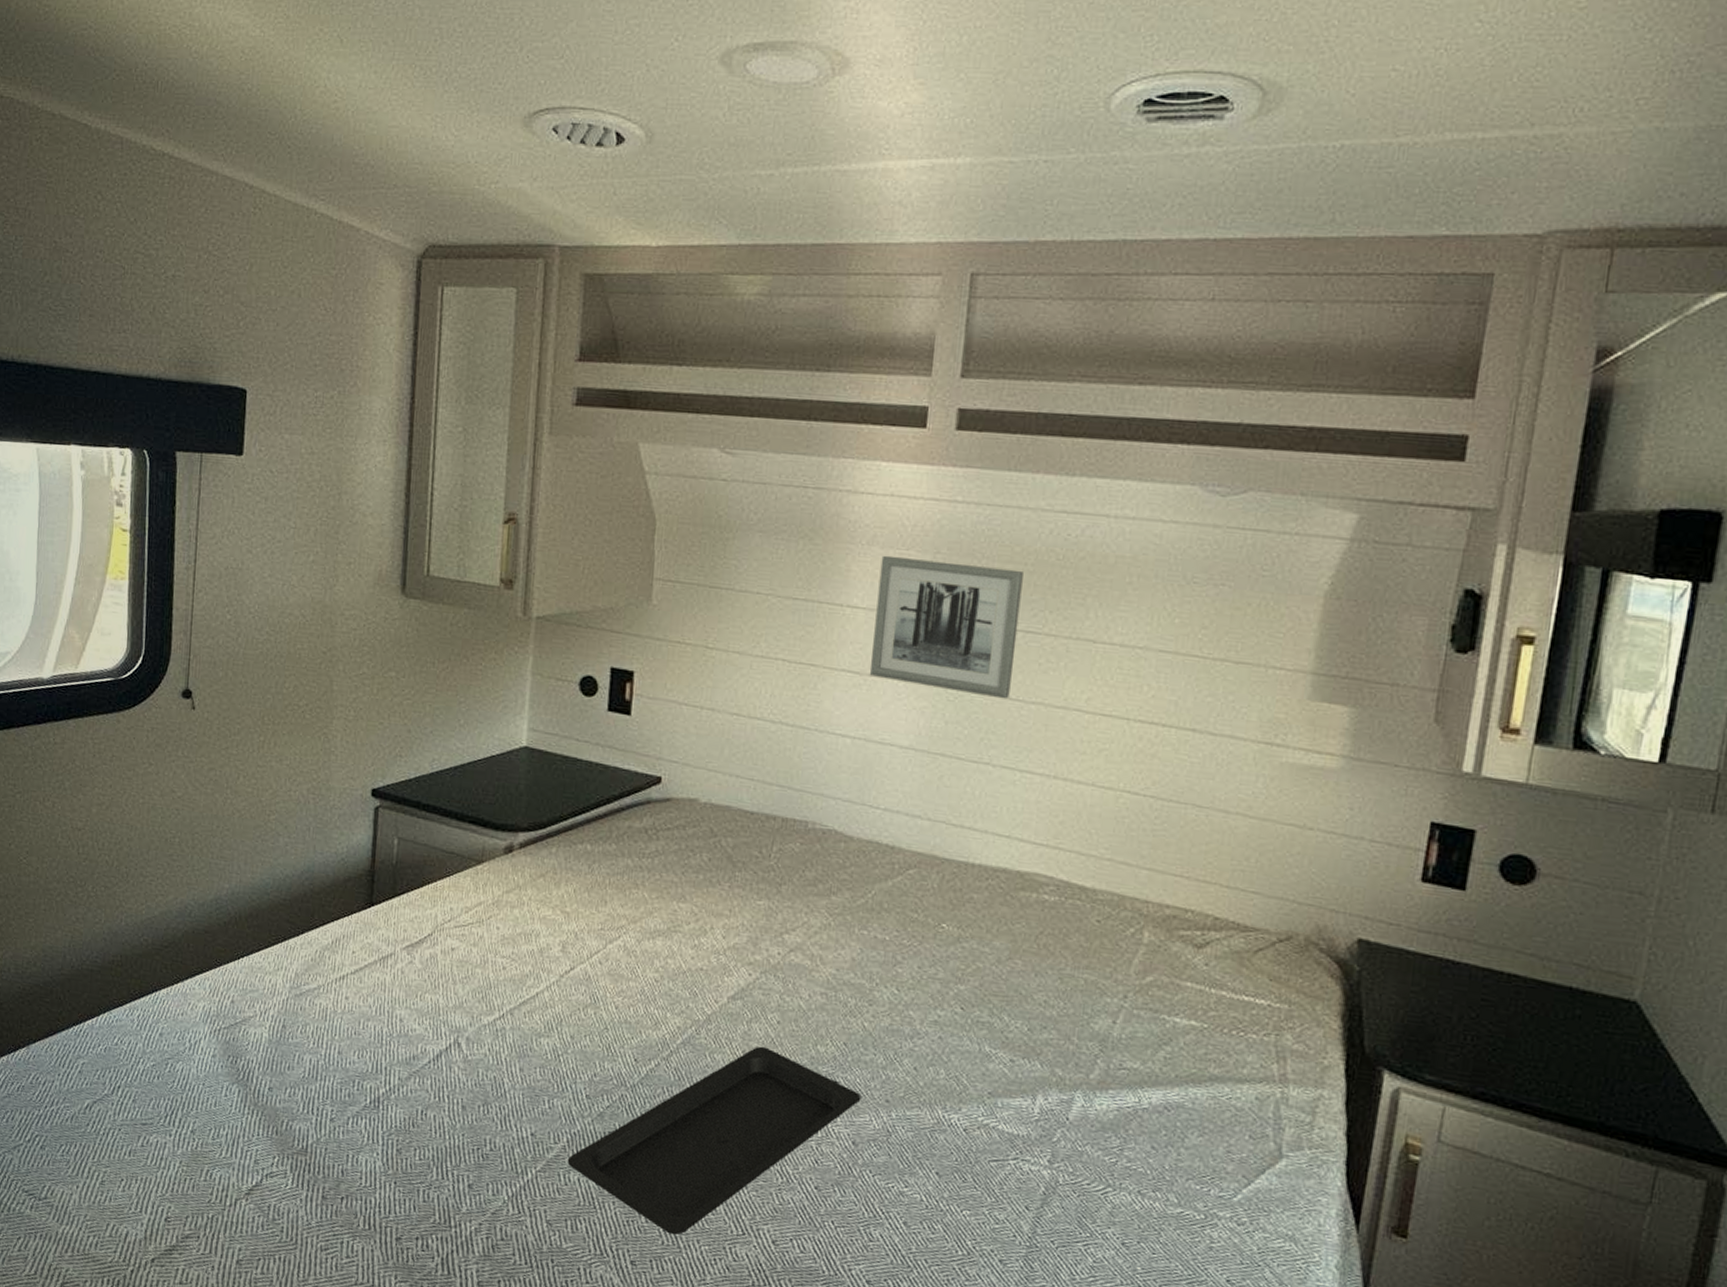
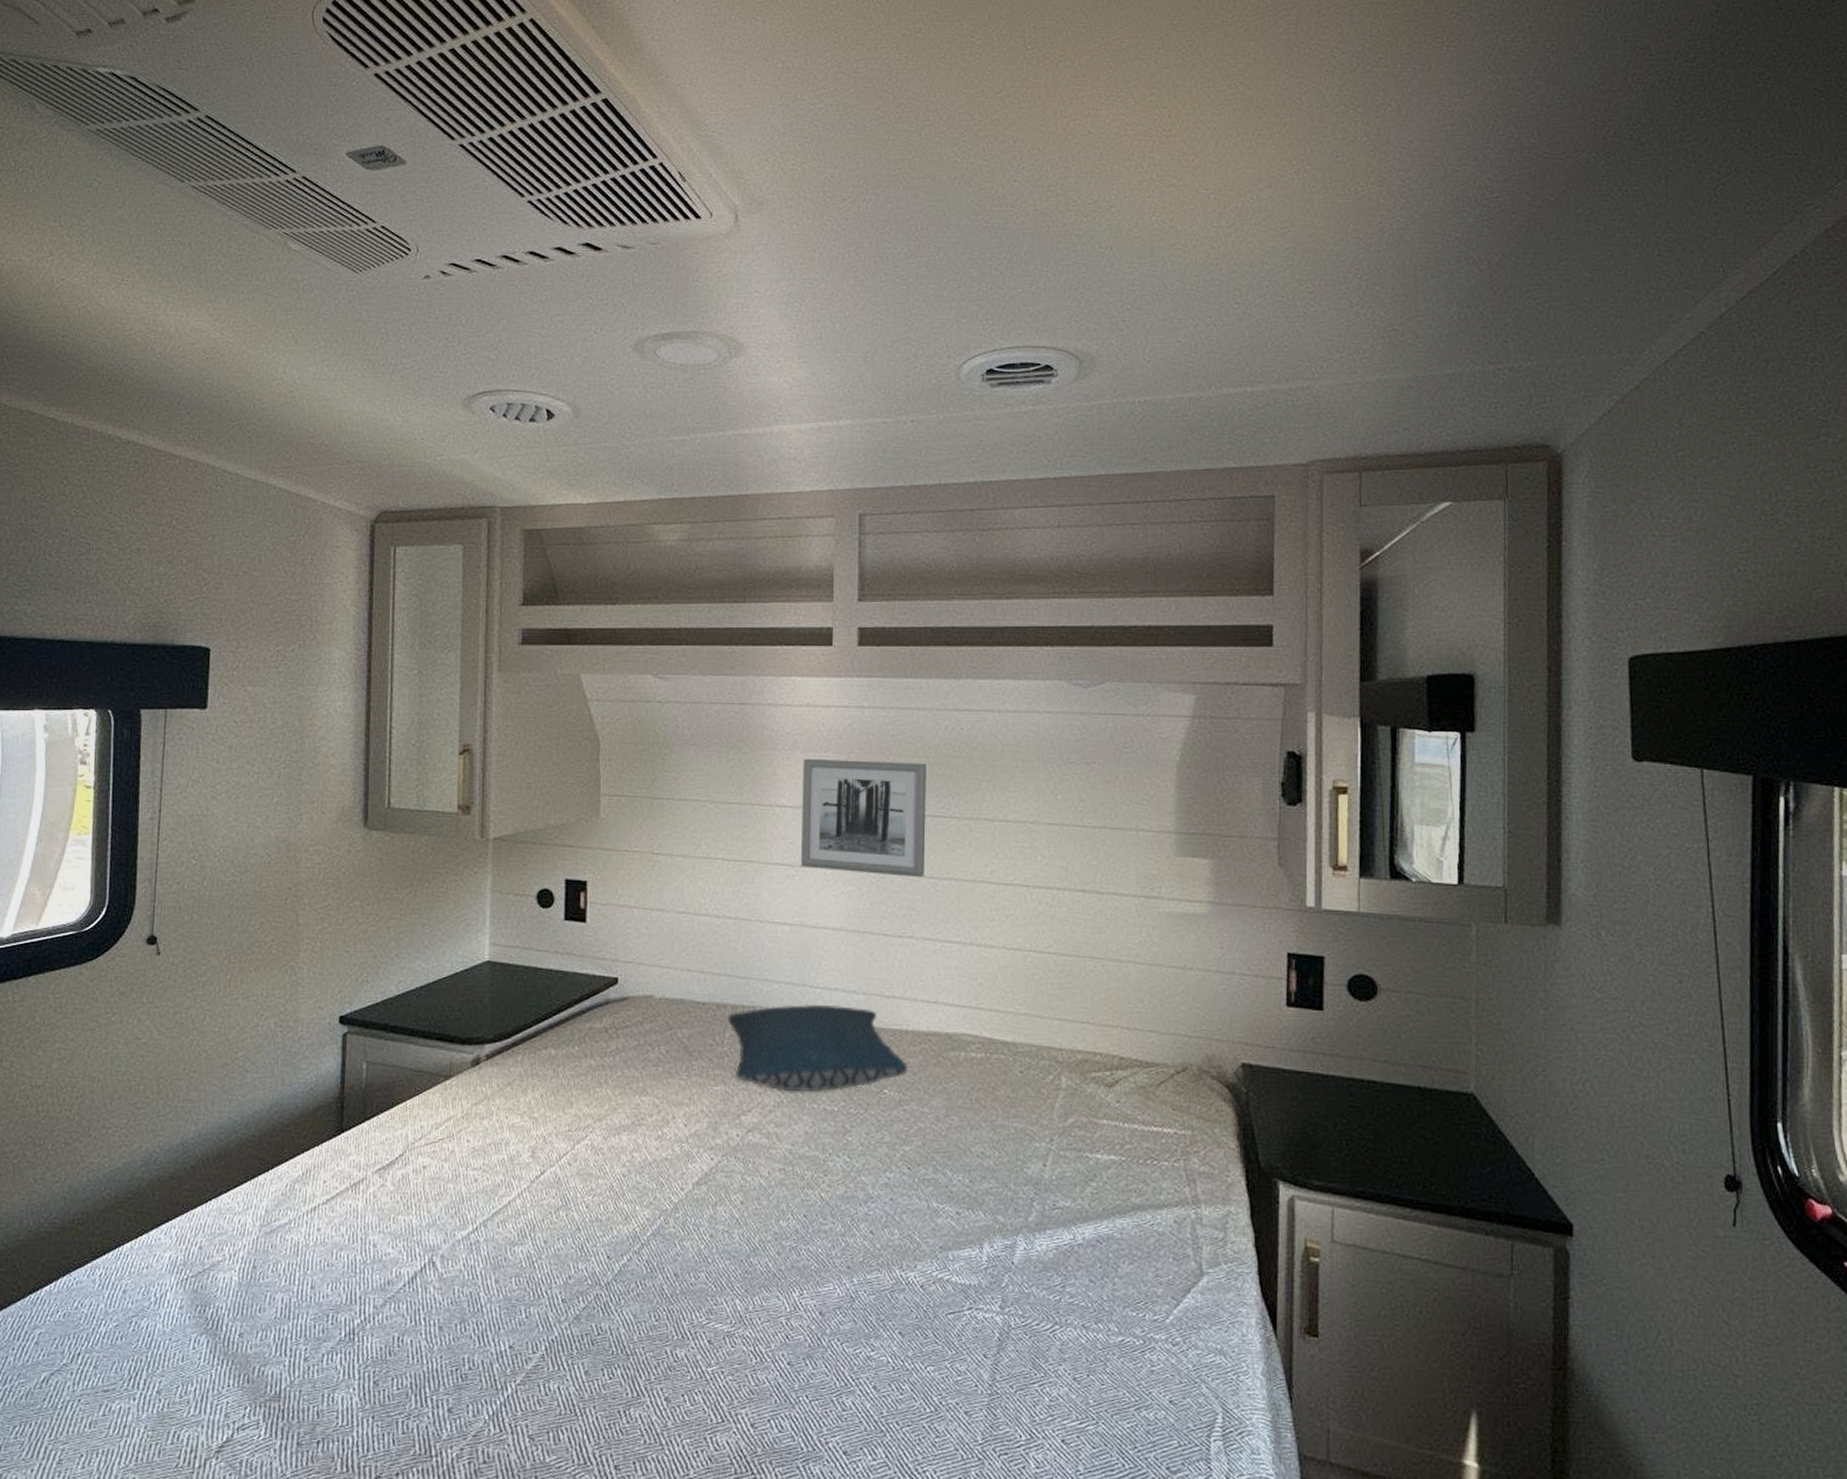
serving tray: present [567,1046,862,1236] -> none [546,1228,824,1432]
pillow: none [777,822,971,919] -> present [728,1004,908,1093]

